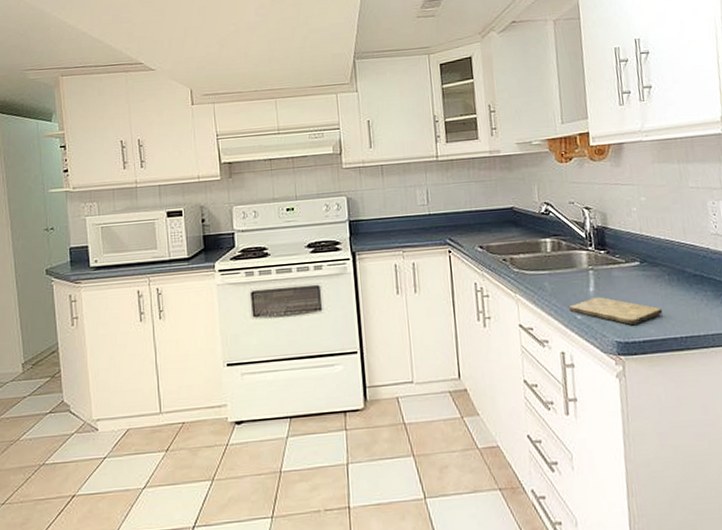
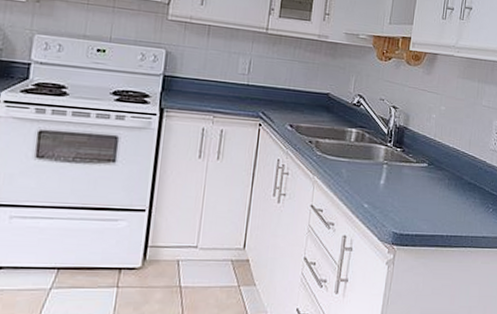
cutting board: present [569,296,663,326] -> none [359,189,438,220]

